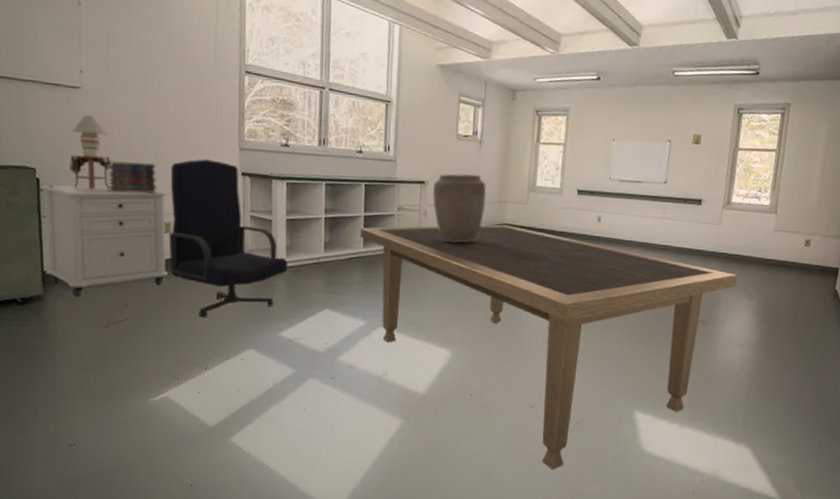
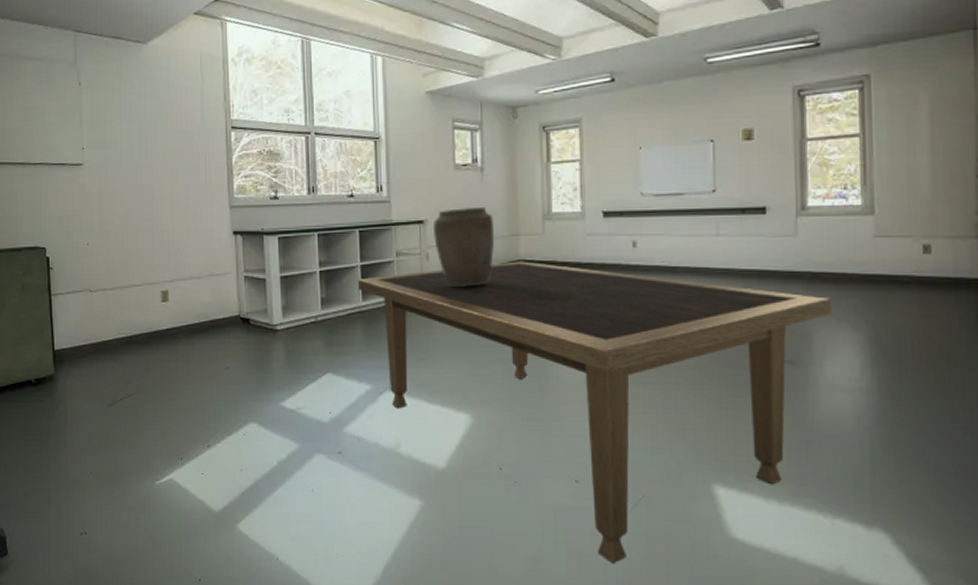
filing cabinet: present [40,185,168,296] -> none [50,258,167,374]
table lamp: present [48,115,111,190] -> none [57,190,111,266]
book stack: present [107,161,157,194] -> none [108,231,154,265]
office chair: present [168,159,288,318] -> none [165,221,285,390]

